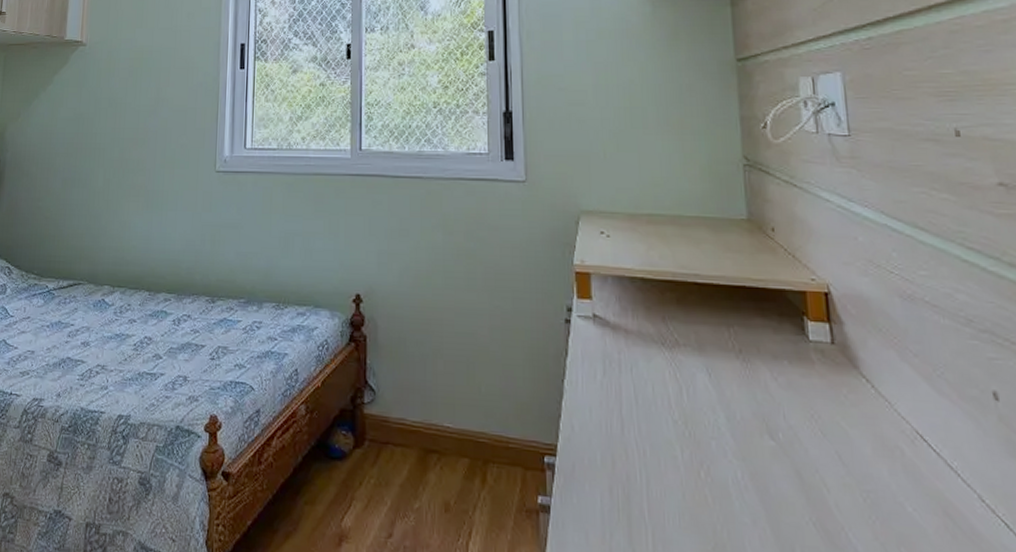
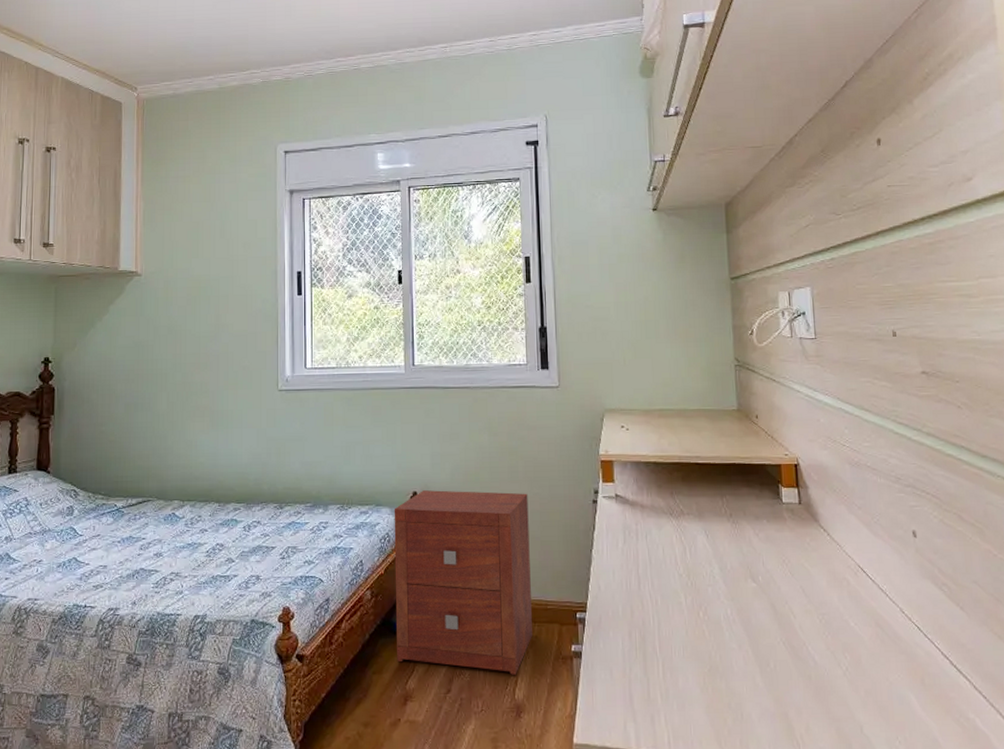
nightstand: none [332,293,490,525] -> present [394,490,532,675]

